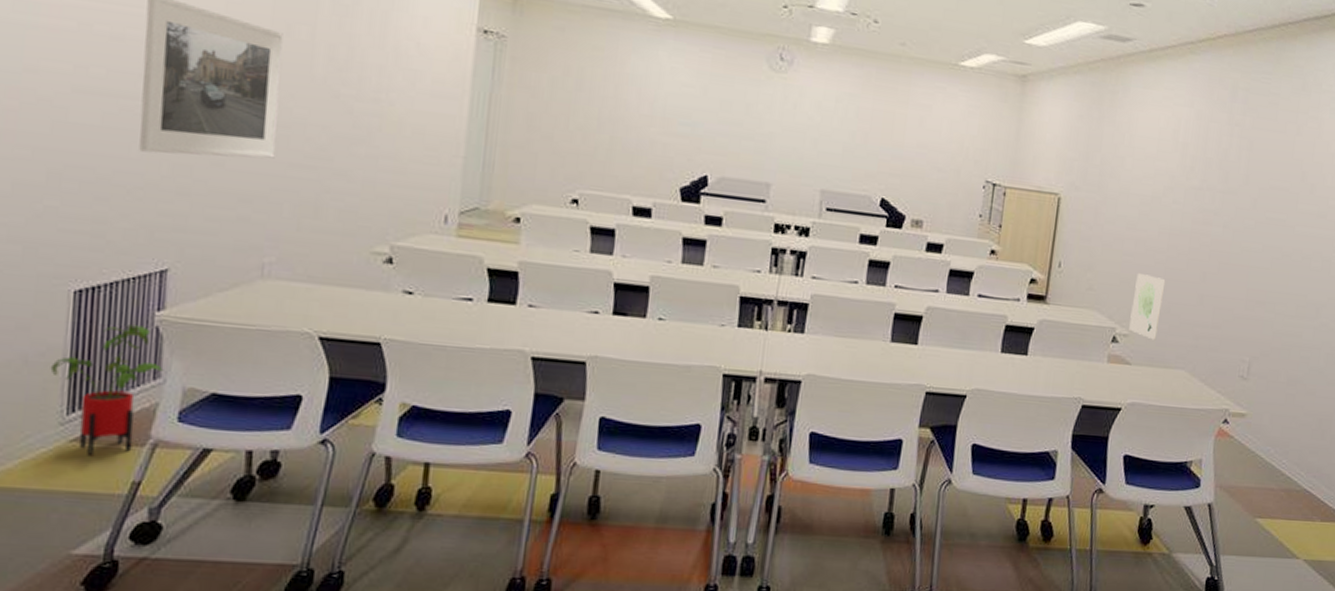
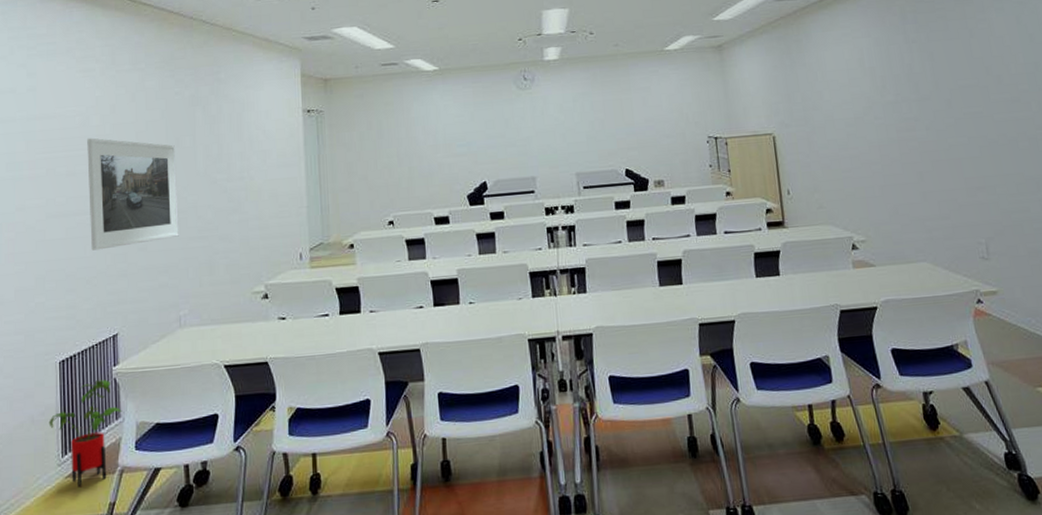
wall art: present [1129,272,1166,340] -> none [859,184,892,241]

